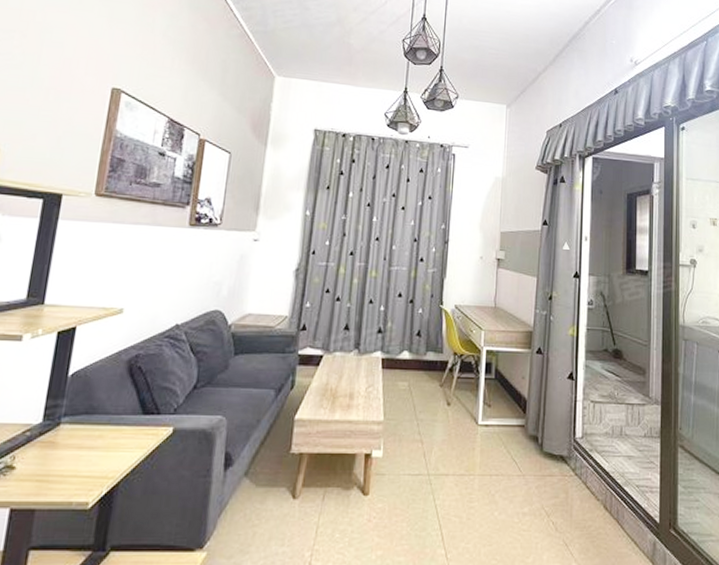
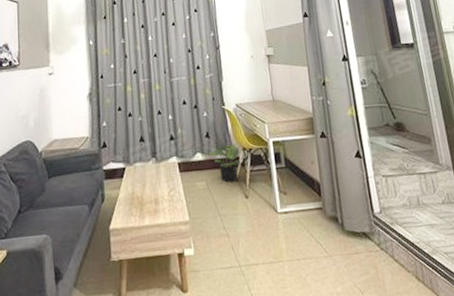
potted plant: none [416,346,451,387] -> present [208,143,240,183]

